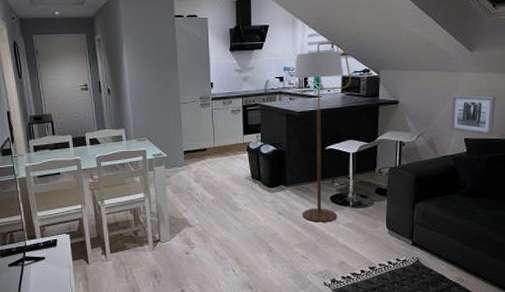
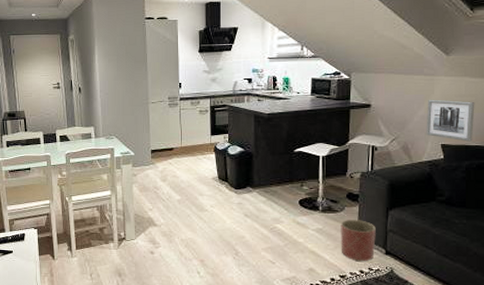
floor lamp: present [294,42,351,222] -> none [262,44,321,227]
planter: none [370,213,403,253] -> present [340,220,376,262]

